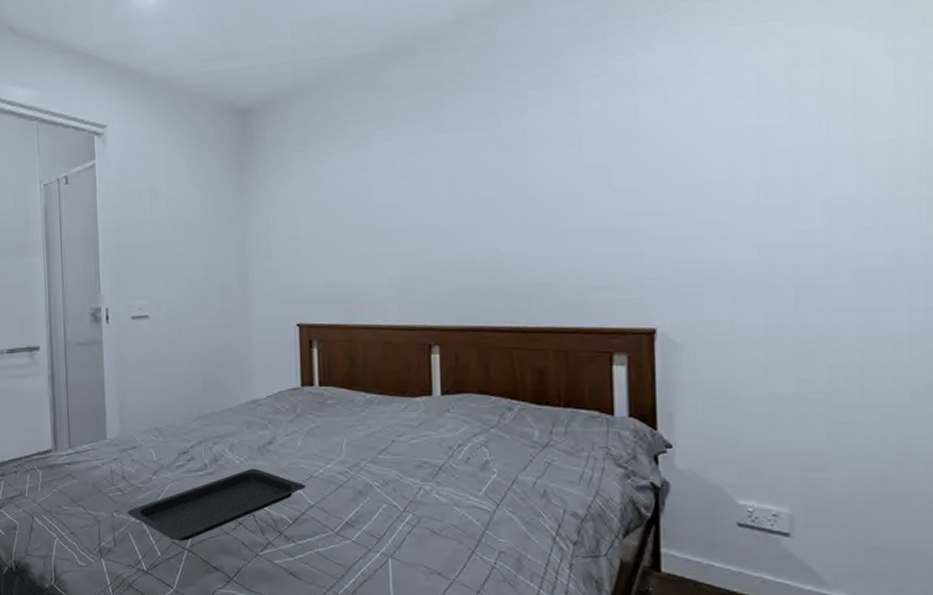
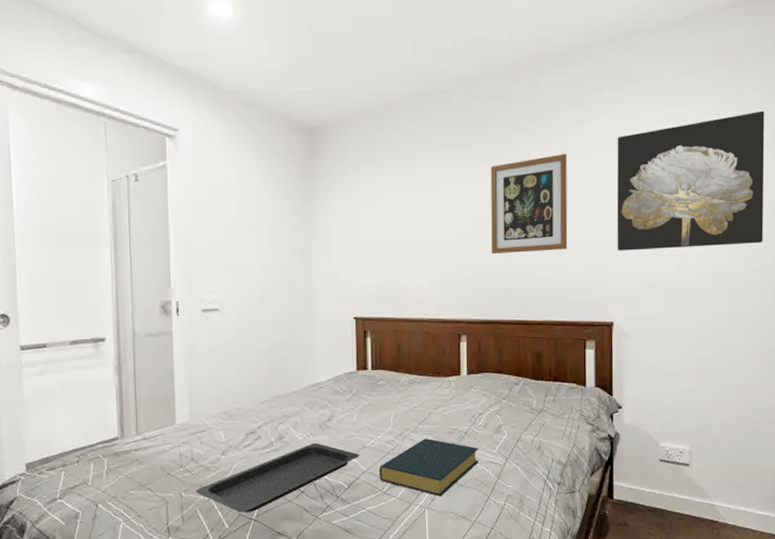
hardback book: none [329,472,460,545] -> present [379,438,479,497]
wall art: none [469,107,583,244] -> present [490,154,568,255]
wall art: none [657,9,922,231] -> present [617,110,764,251]

